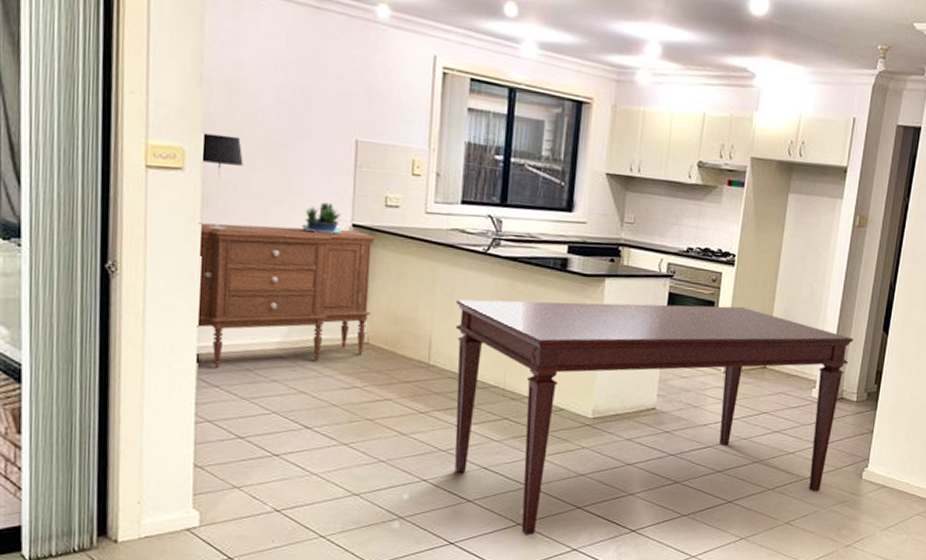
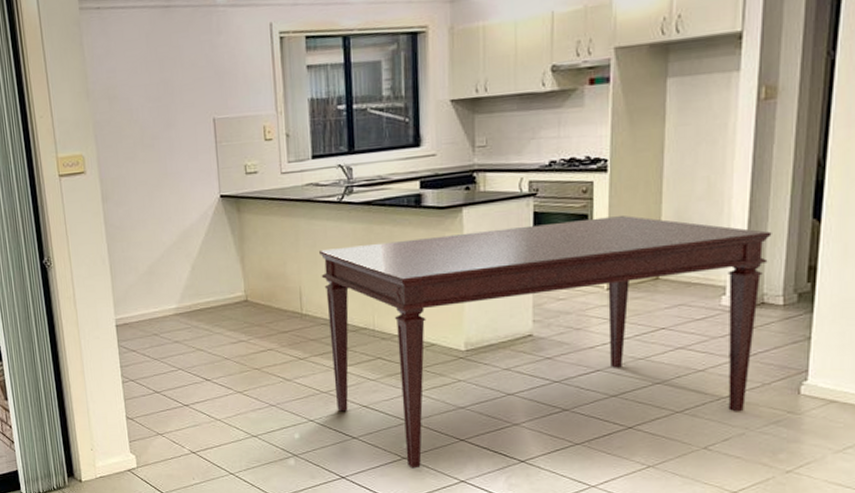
sideboard: present [197,223,377,369] -> none [102,201,246,336]
table lamp: present [203,133,244,230] -> none [96,136,128,219]
potted plant: present [301,202,343,234] -> none [179,180,212,209]

